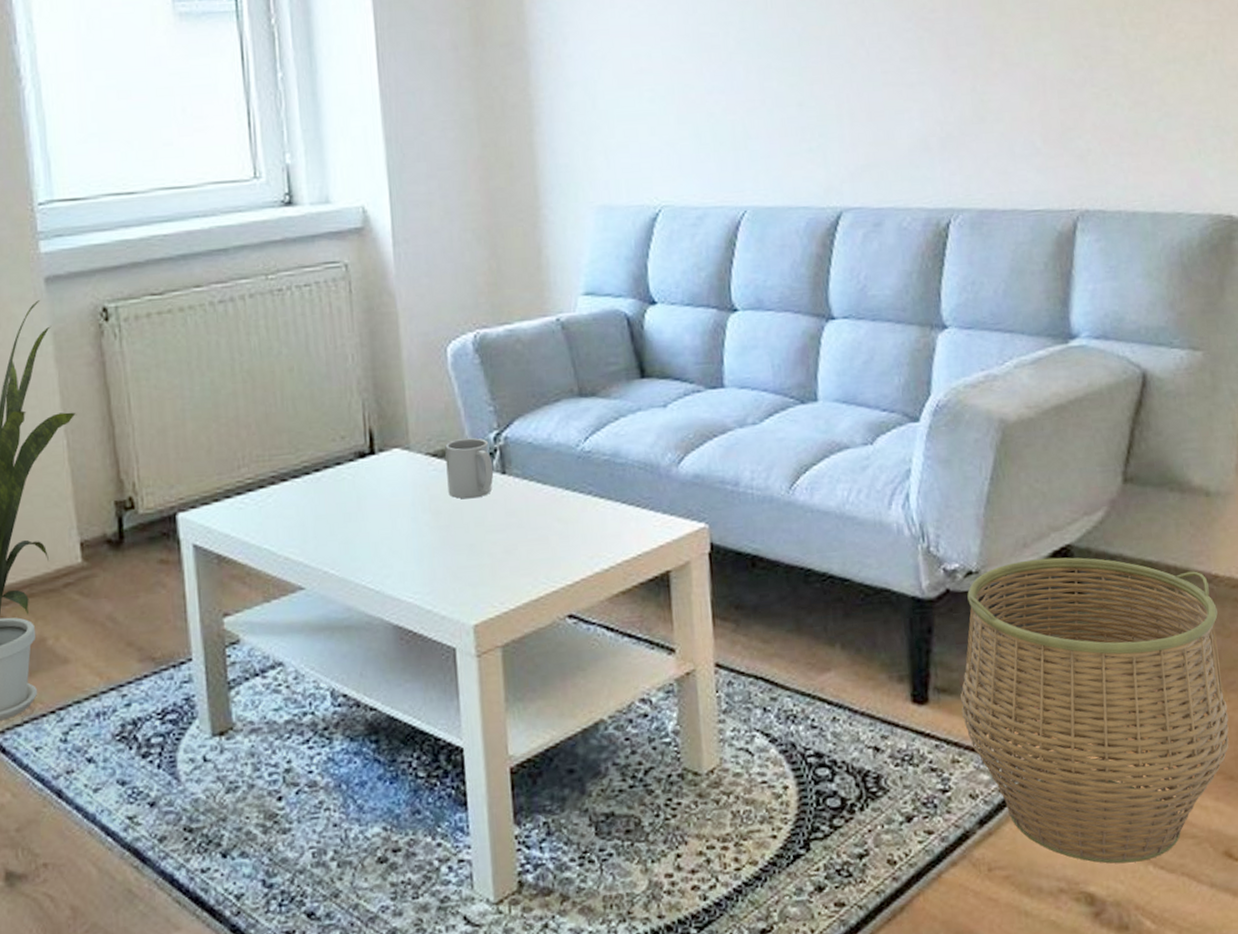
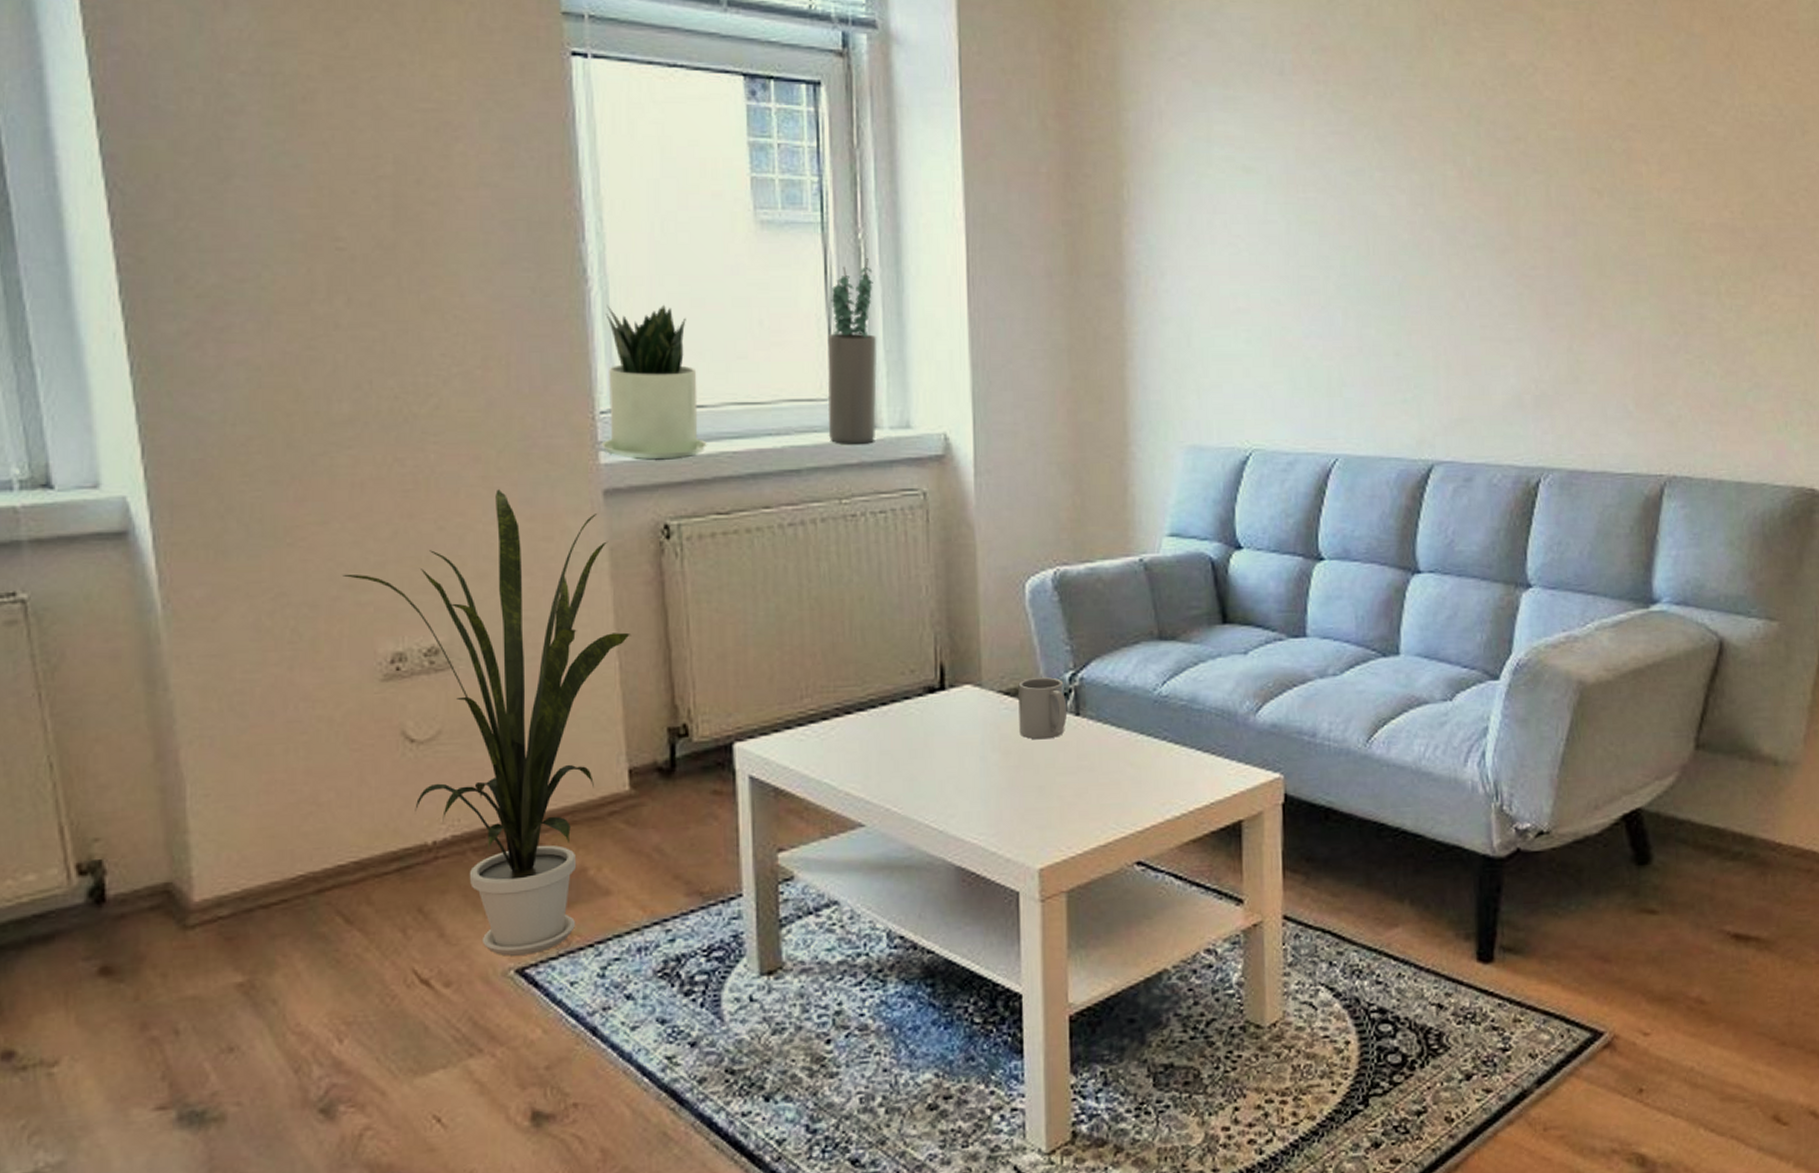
planter: none [39,98,140,246] -> present [601,304,708,459]
vase: none [247,42,297,222] -> present [827,258,878,444]
basket: present [960,557,1229,864] -> none [1525,820,1785,1126]

